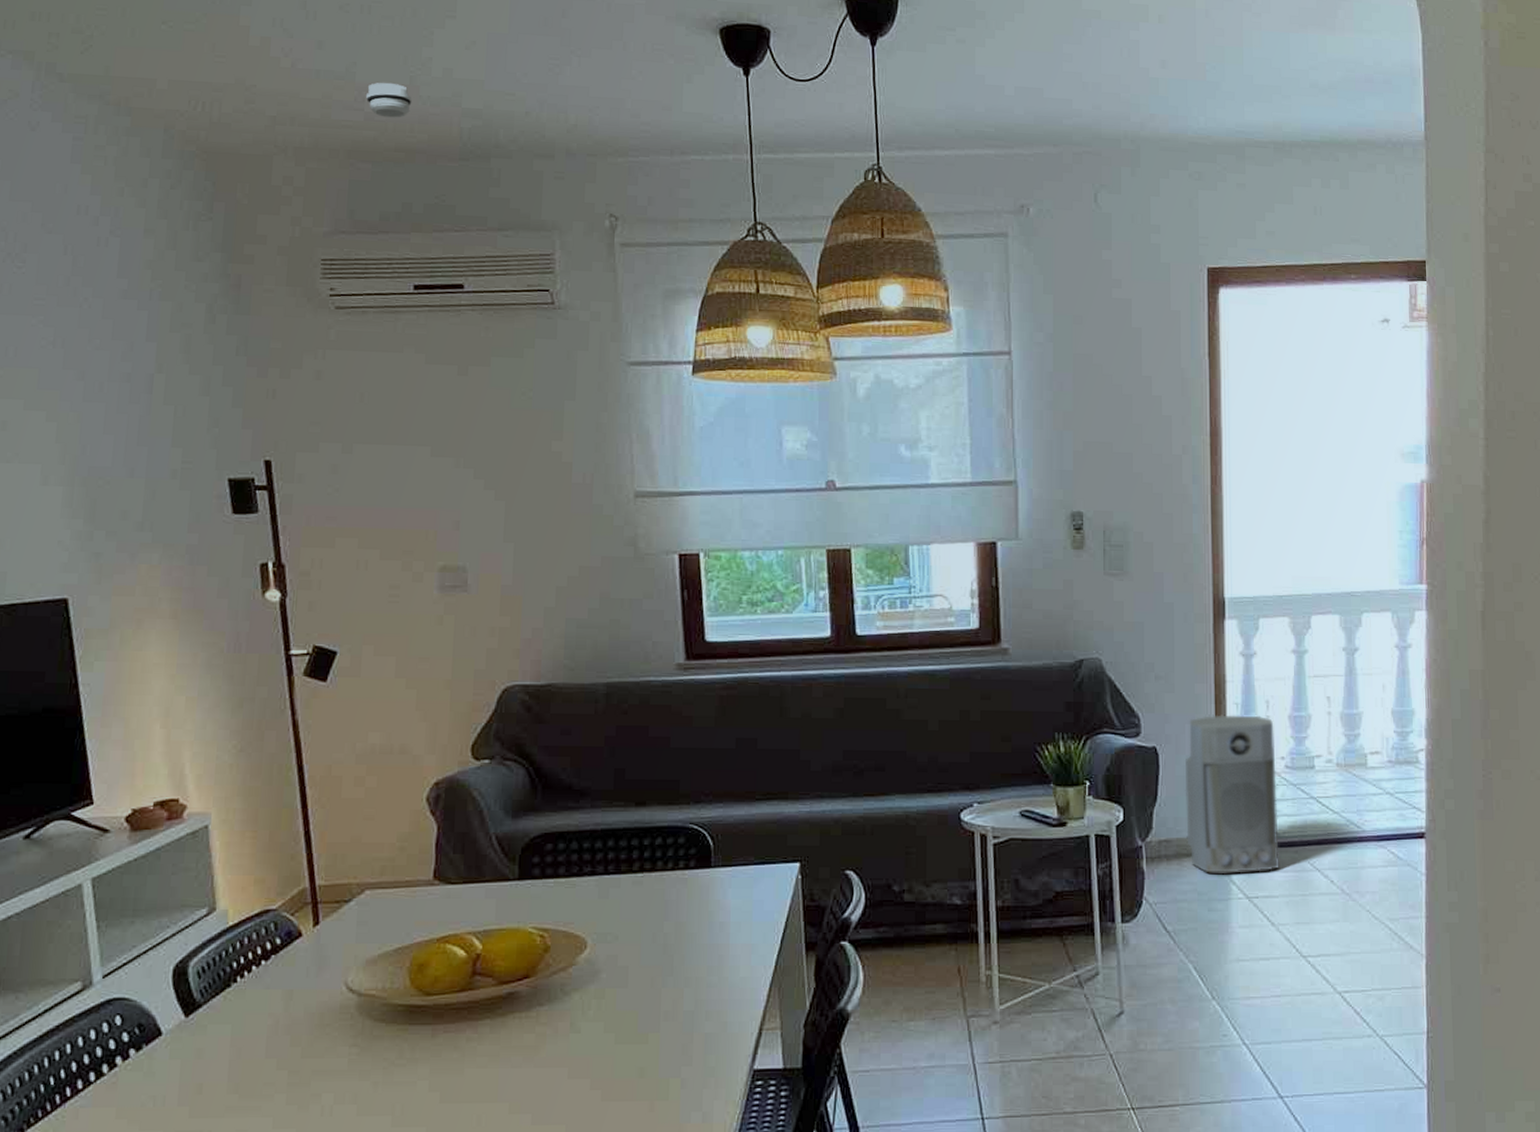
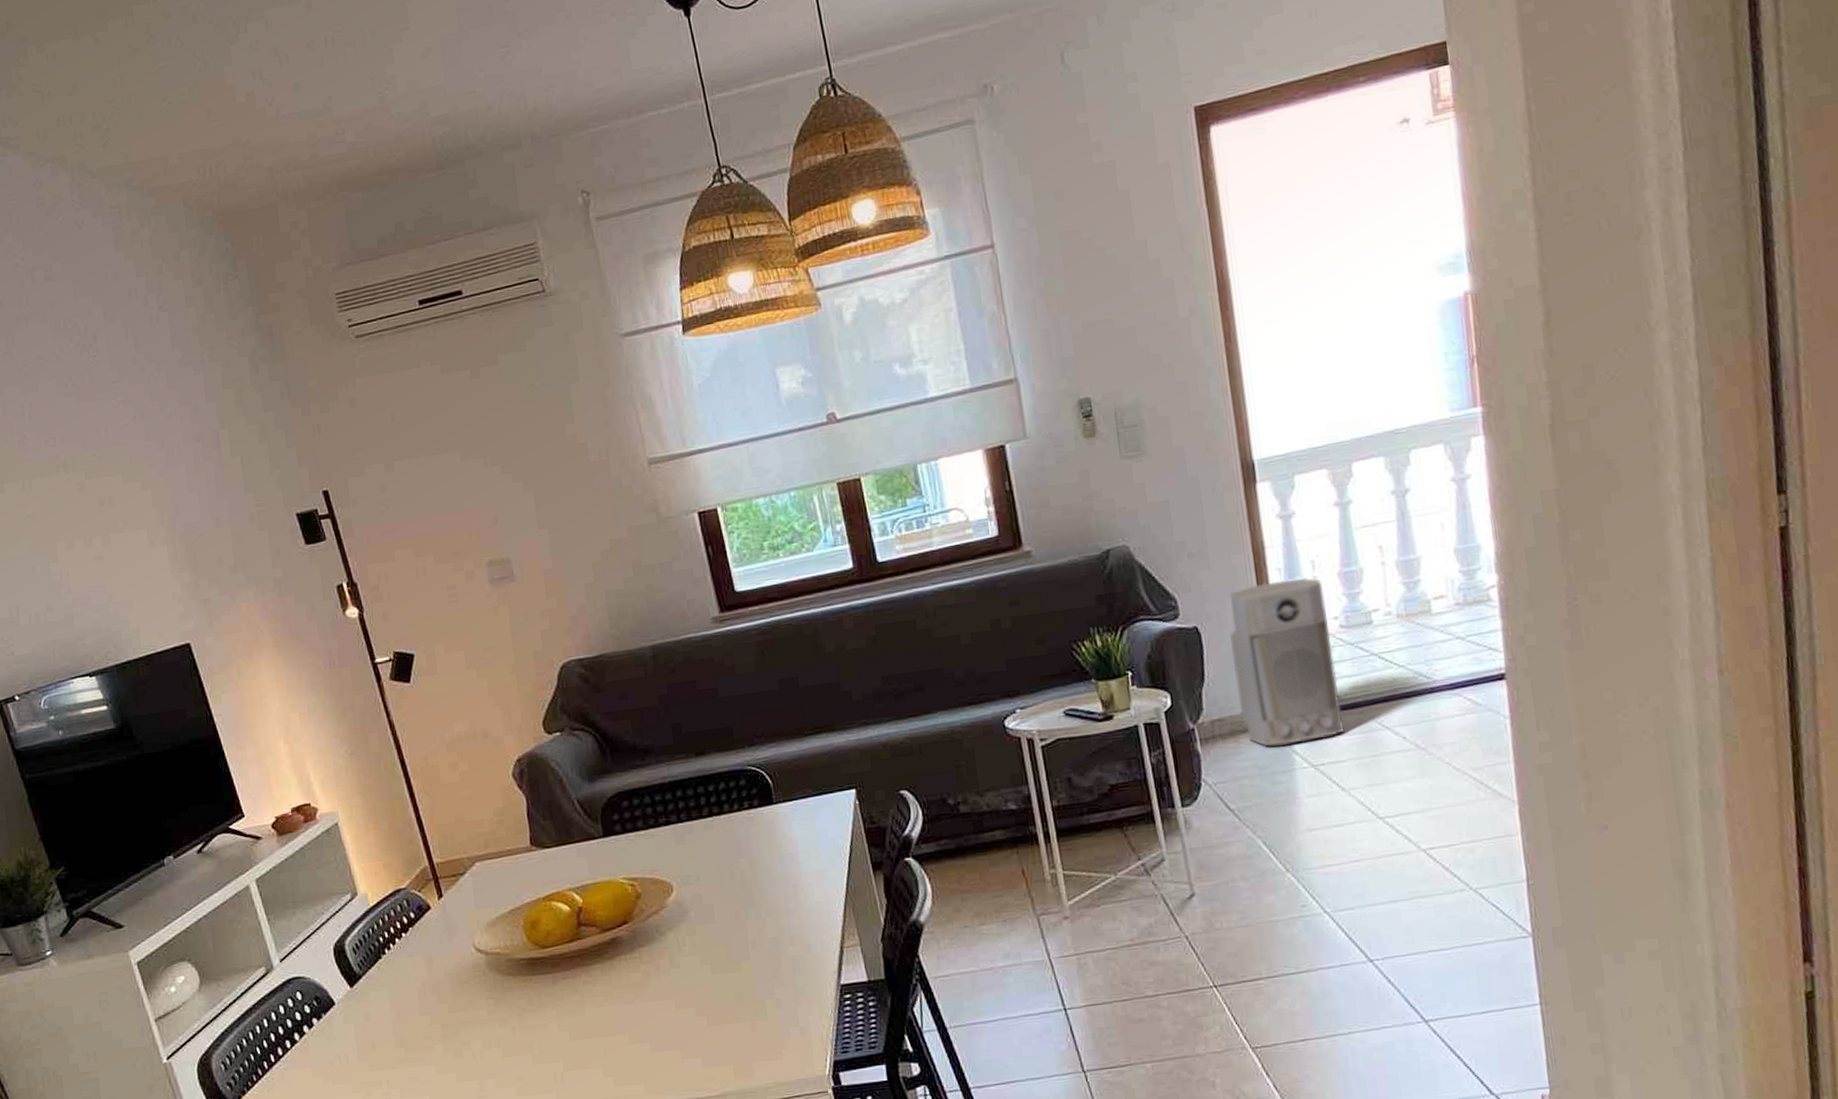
smoke detector: present [366,82,412,118] -> none [345,108,386,144]

